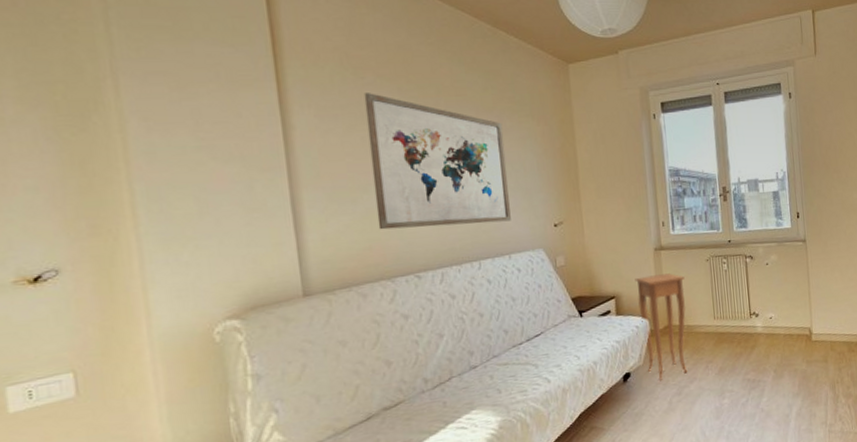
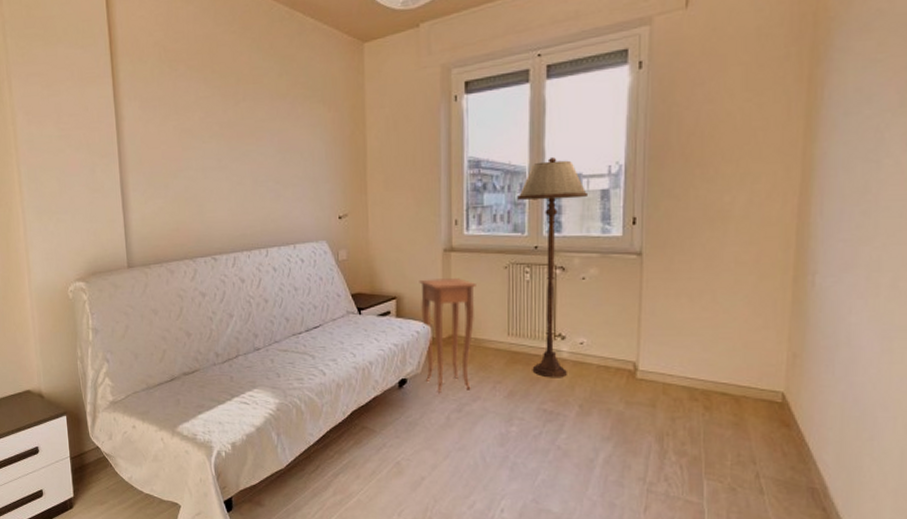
wall art: present [363,93,511,230] -> none [176,84,298,213]
floor lamp: none [711,167,763,351] -> present [517,158,587,378]

